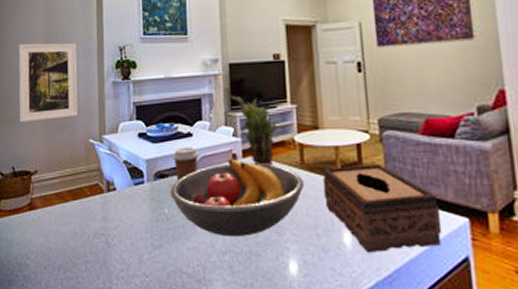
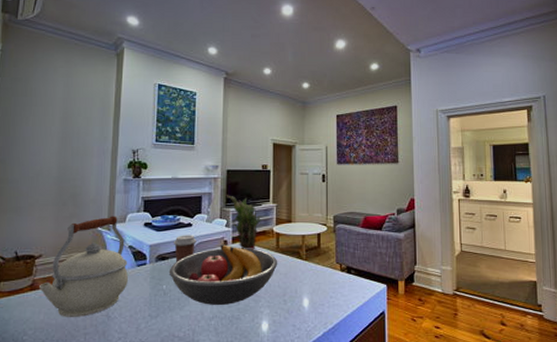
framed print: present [18,43,78,123] -> none [27,140,92,211]
kettle: none [37,125,126,242] -> present [39,216,128,317]
tissue box: present [323,164,443,254] -> none [292,248,370,313]

